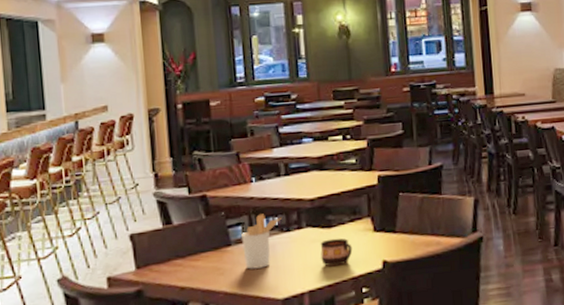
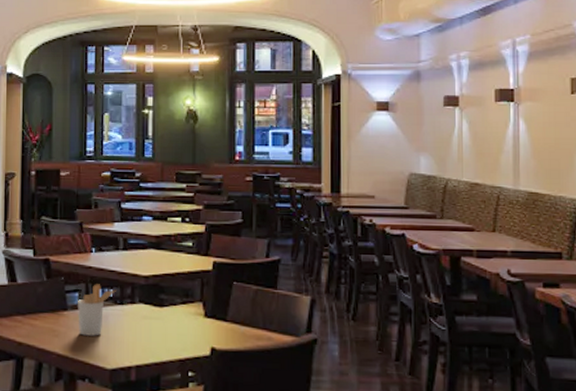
cup: present [320,238,353,267] -> none [151,318,182,346]

